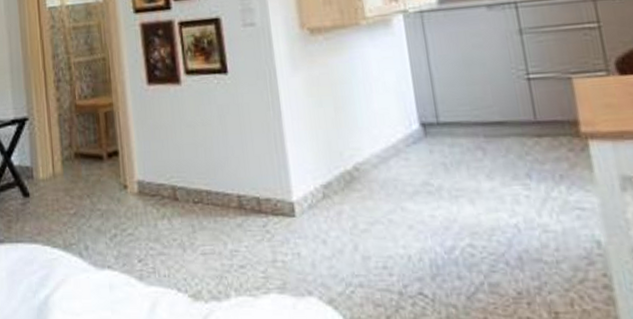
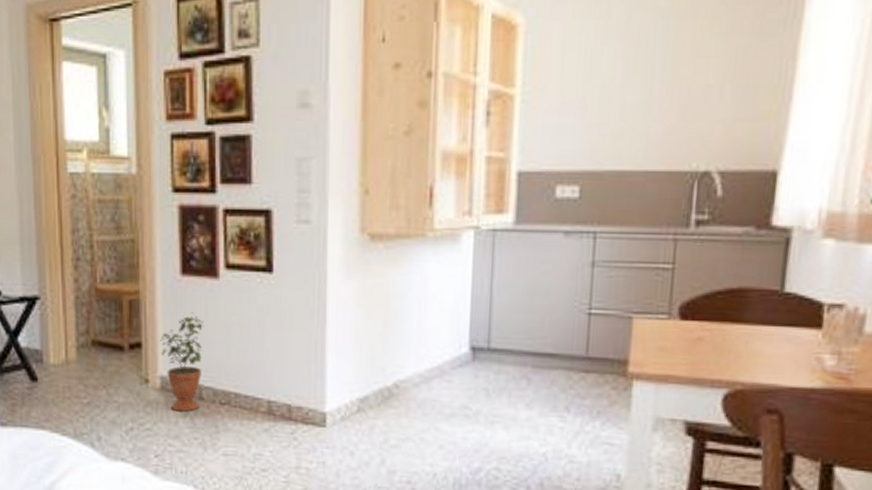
potted plant: none [134,118,175,214] -> present [160,312,204,412]

